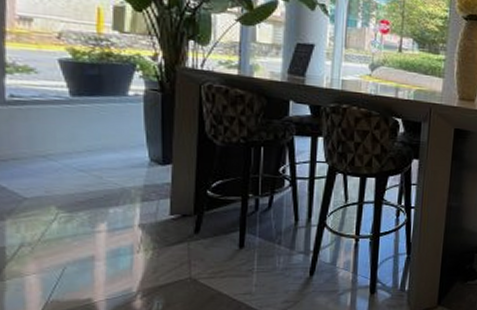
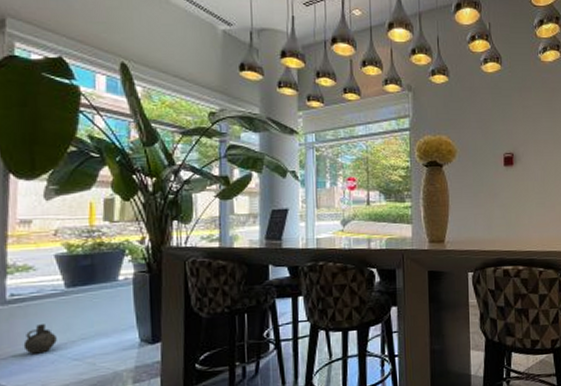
ceramic jug: none [25,130,61,160] -> present [23,324,57,354]

